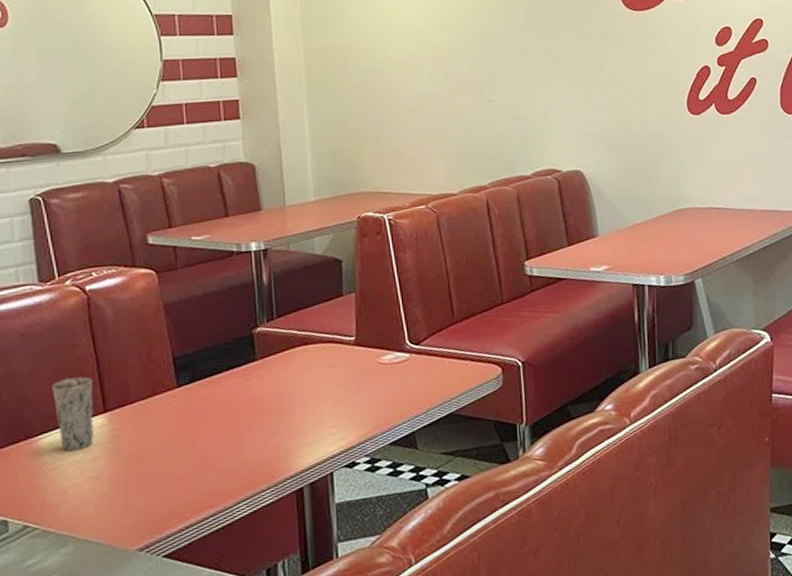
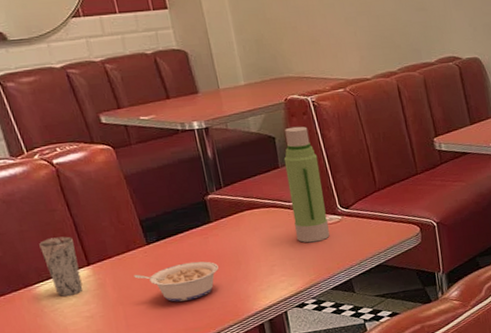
legume: none [156,408,257,459] -> present [133,261,219,302]
water bottle: none [349,247,394,387] -> present [283,126,330,243]

